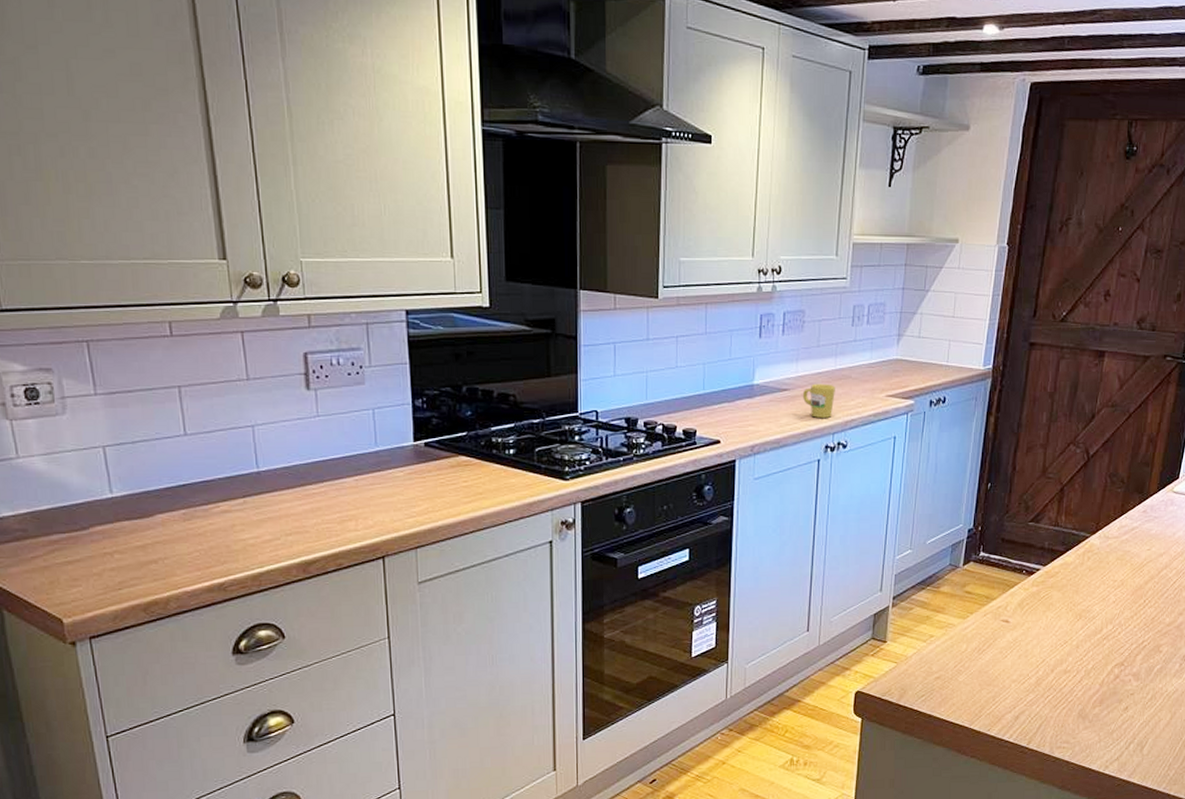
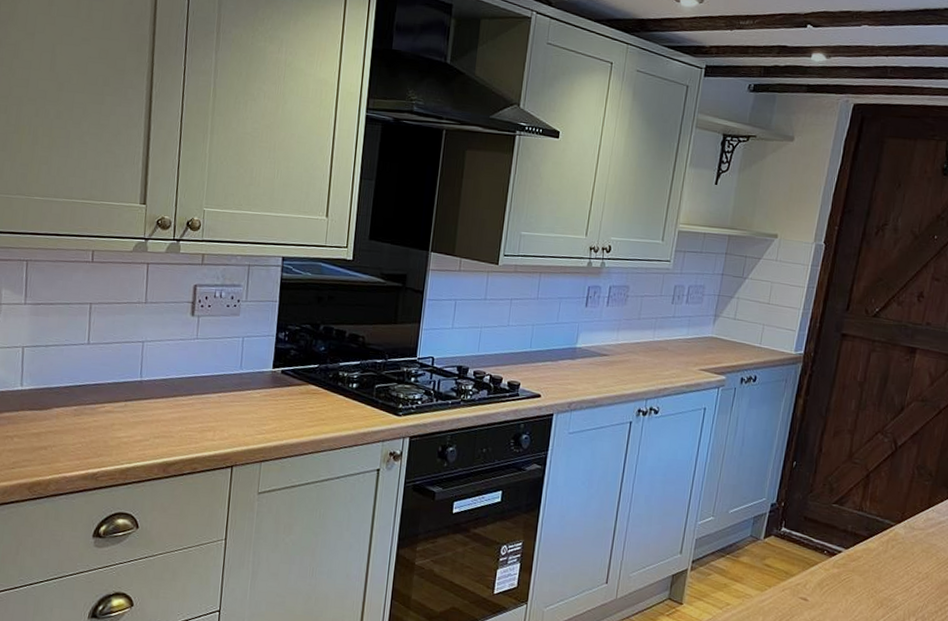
mug: present [803,383,835,418] -> none [621,352,652,384]

